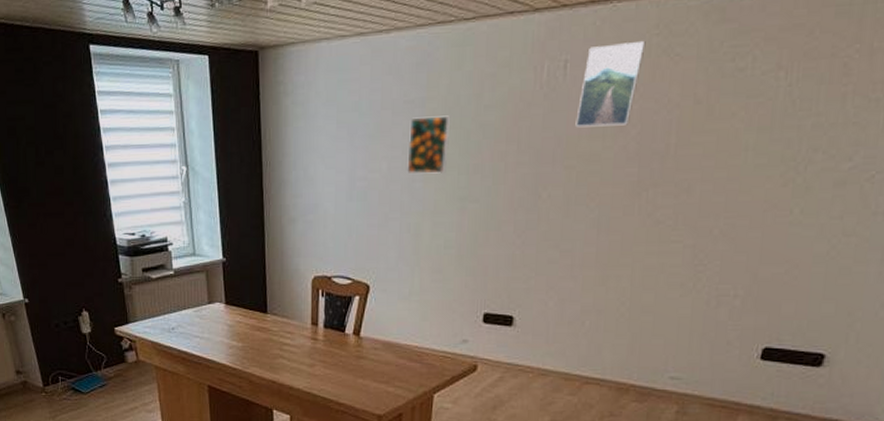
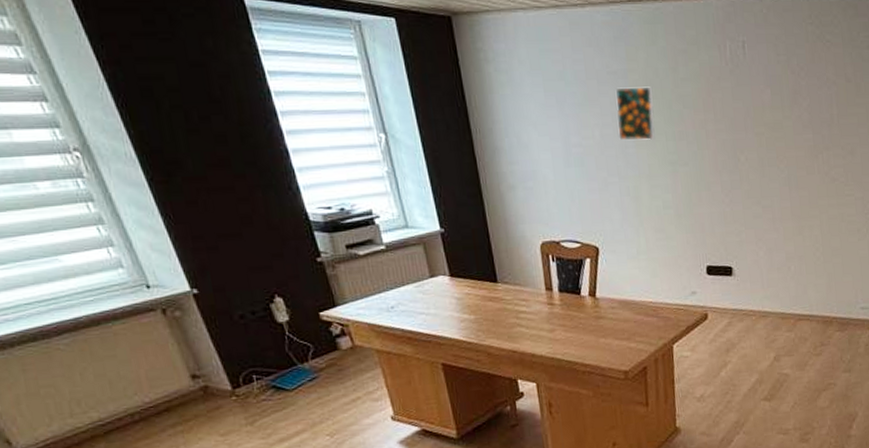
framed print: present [575,40,646,128] -> none [758,28,804,100]

